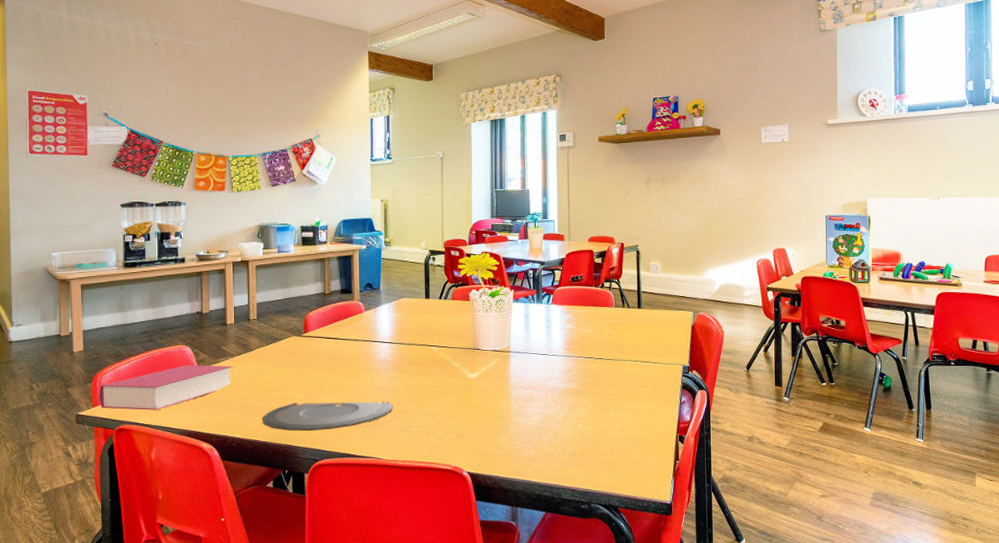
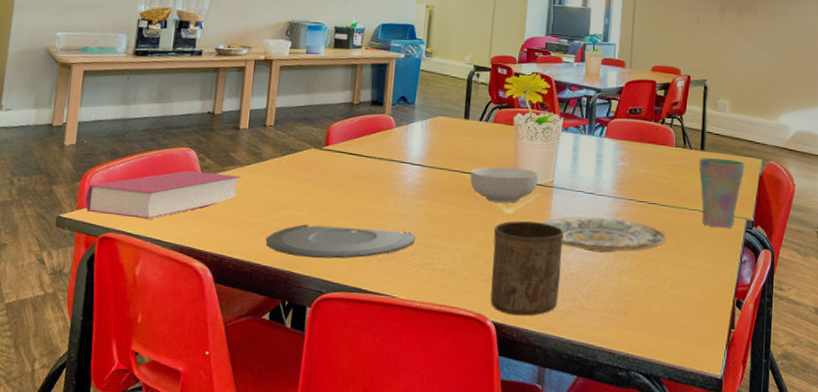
cereal bowl: none [436,338,496,370] -> present [470,166,539,203]
cup: none [461,383,524,465] -> present [490,221,564,316]
plate: none [502,375,613,405] -> present [541,216,666,253]
cup: none [637,314,678,375] -> present [699,158,745,229]

